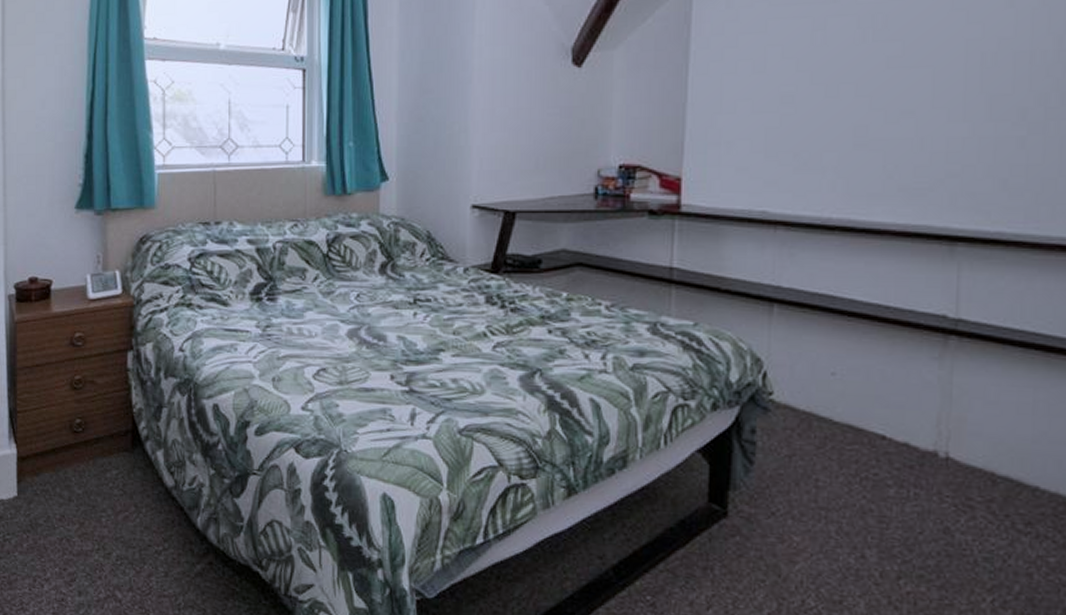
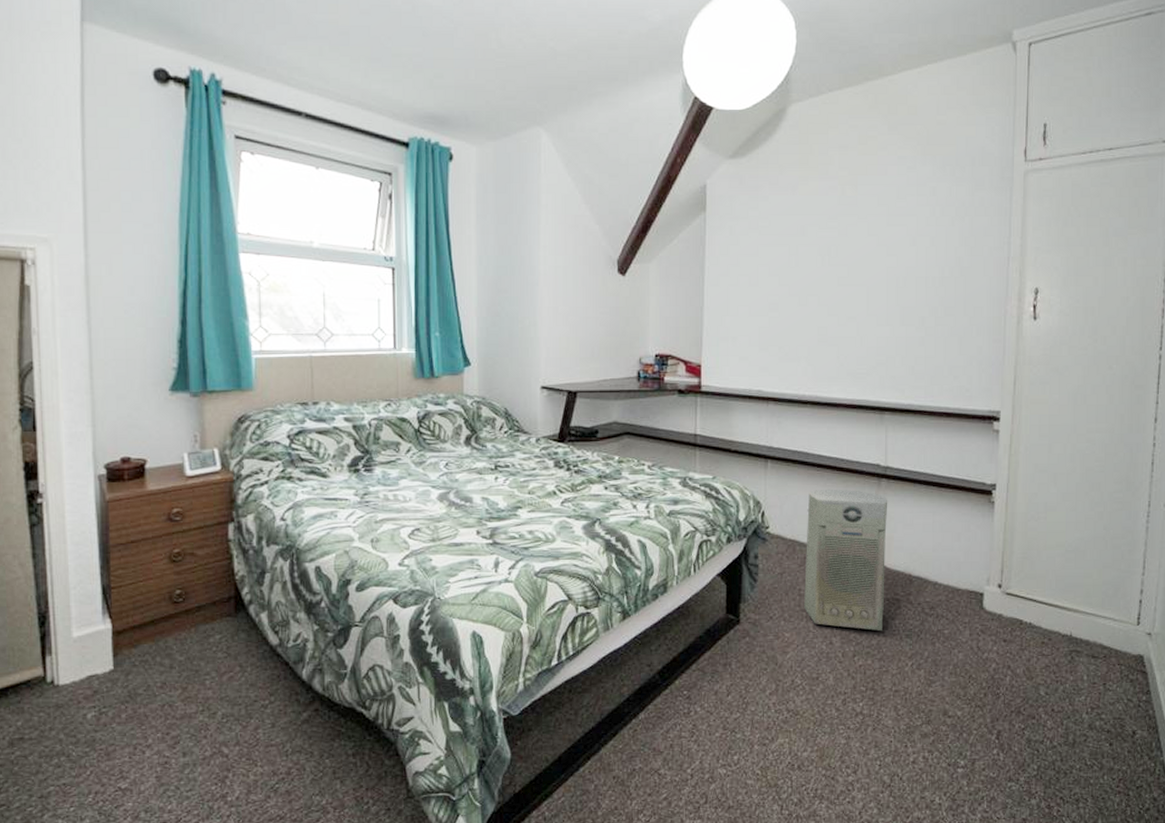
air purifier: none [823,346,960,547] -> present [804,489,888,631]

